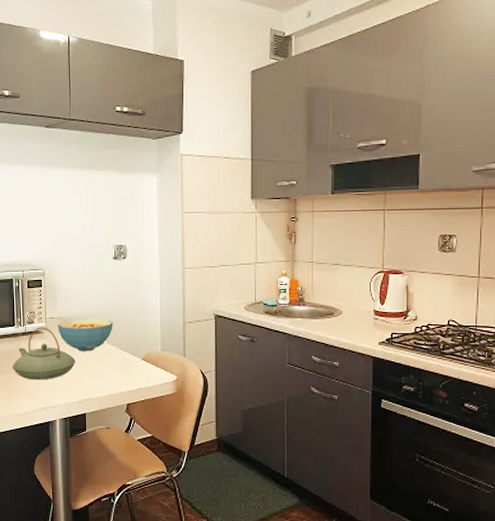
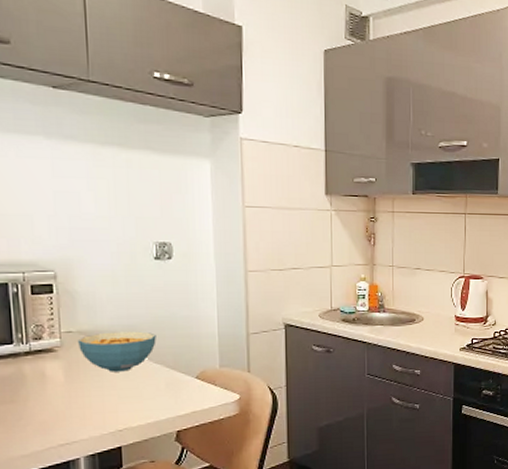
teapot: present [12,327,76,380] -> none [11,343,106,411]

